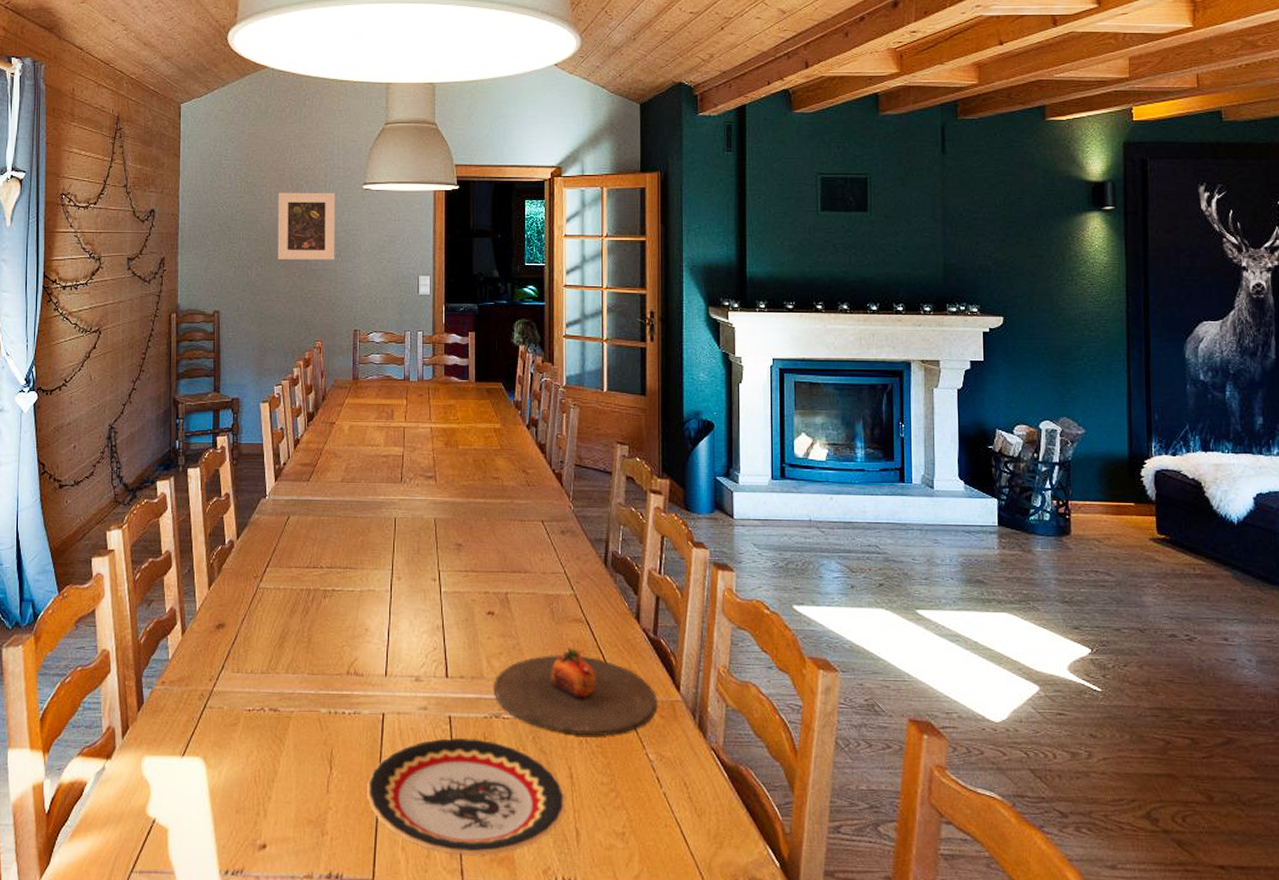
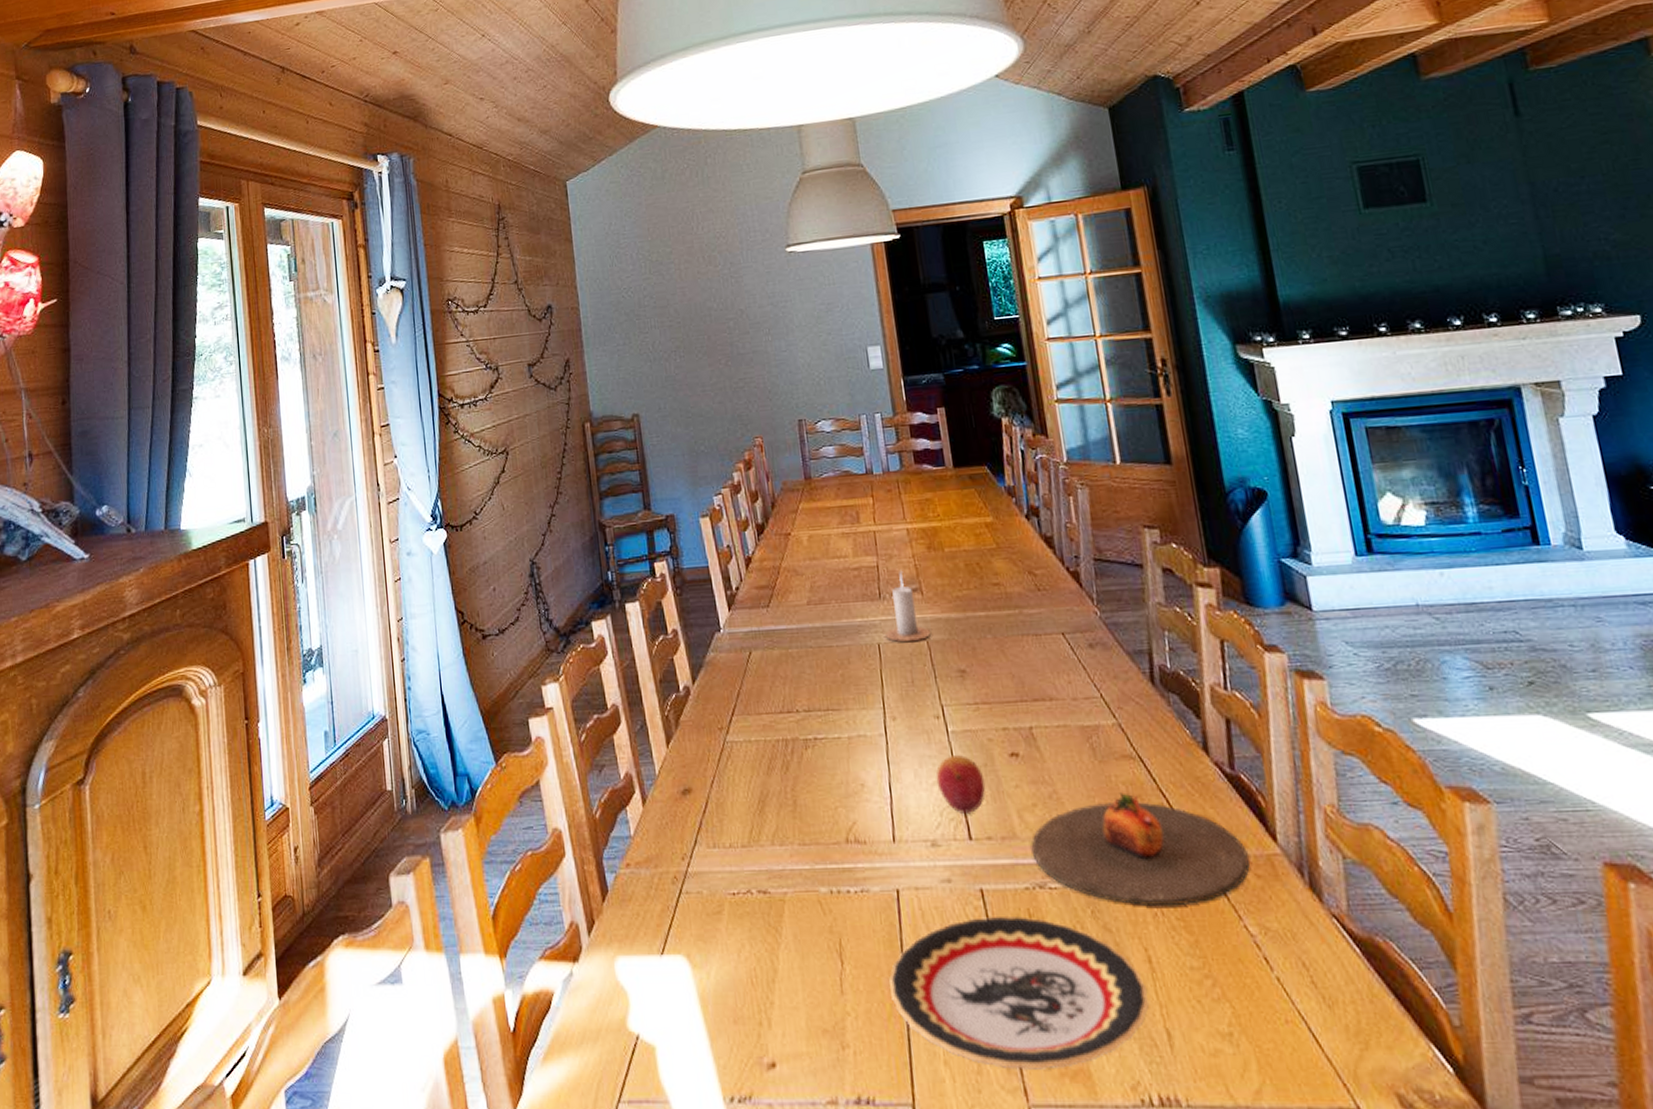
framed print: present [277,192,336,260] -> none [688,260,765,346]
candle: none [402,461,438,519] -> present [886,571,931,643]
fruit: none [426,611,465,657] -> present [936,755,986,813]

